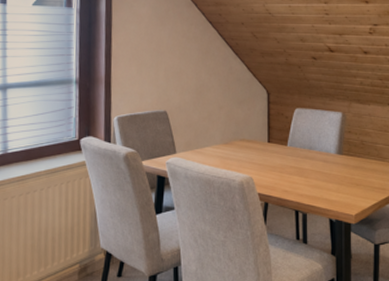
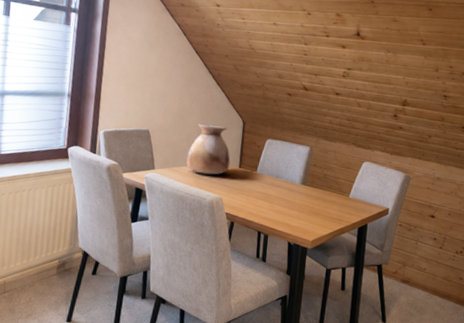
vase: none [210,98,258,153] -> present [186,123,231,175]

